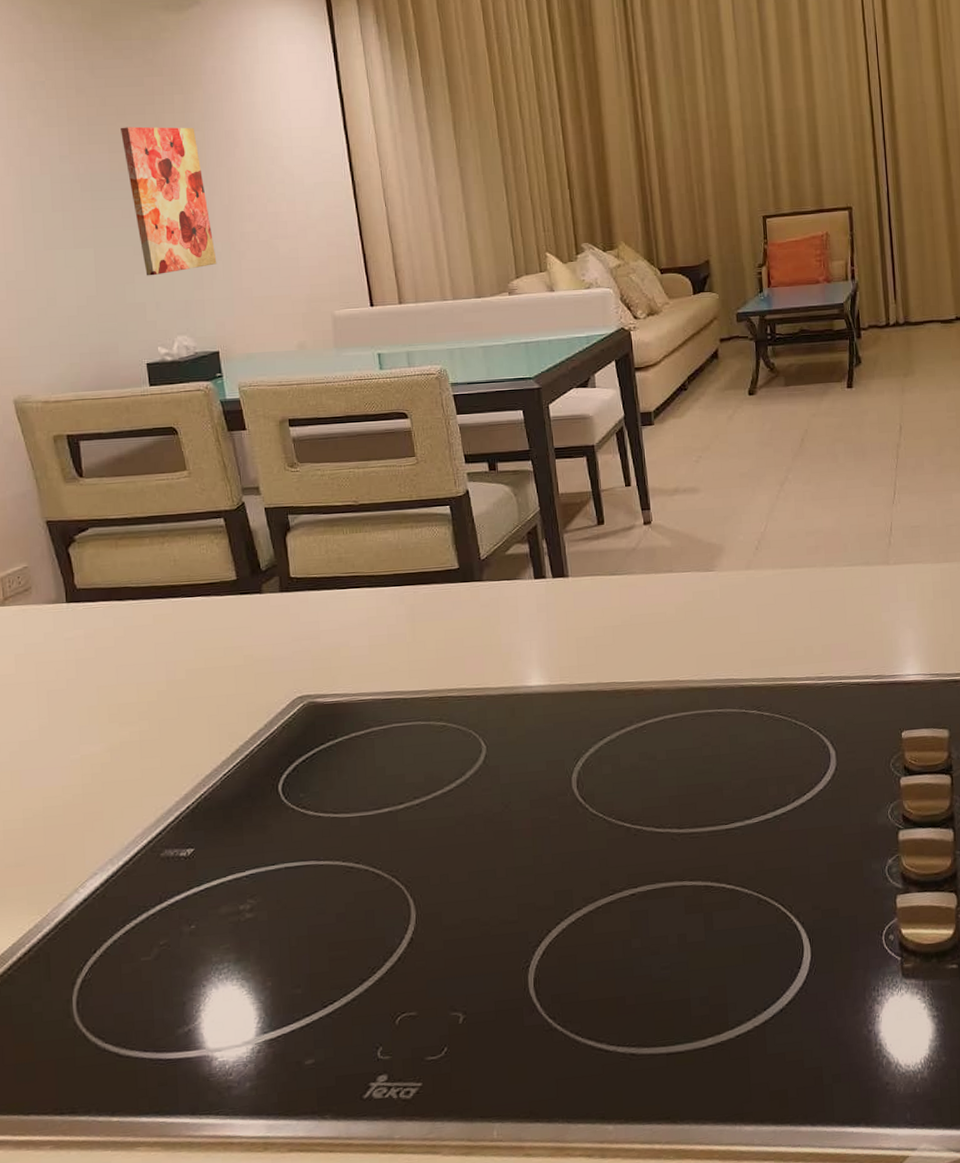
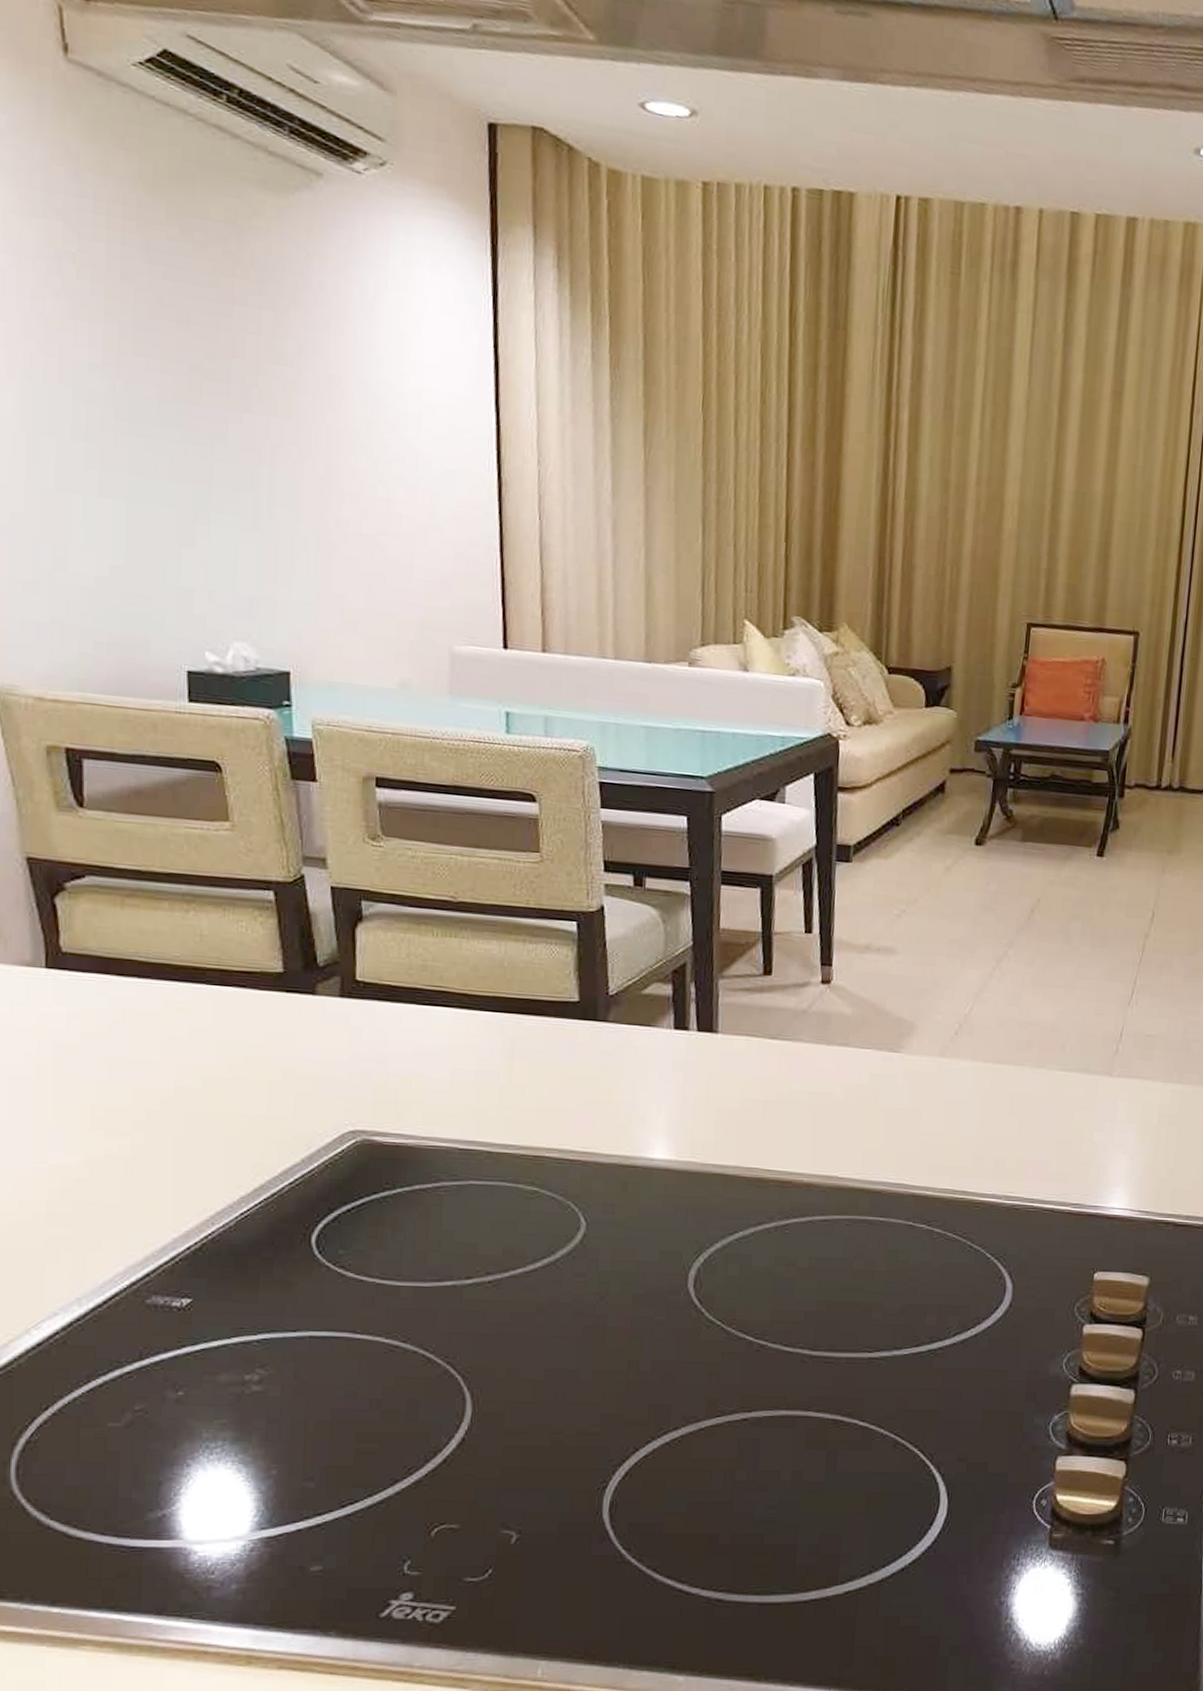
wall art: present [120,126,217,276] -> none [180,340,300,556]

